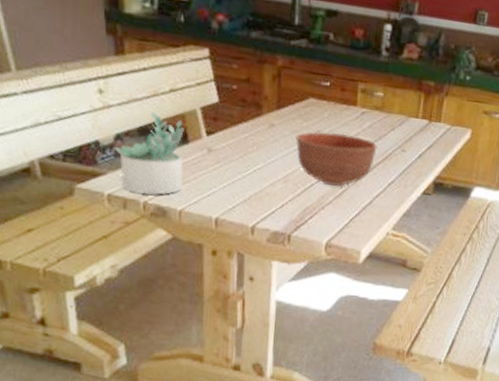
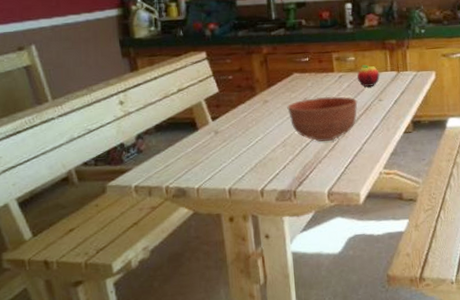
succulent plant: present [114,111,184,195] -> none [136,110,197,181]
fruit: none [382,104,408,132] -> present [357,64,380,87]

